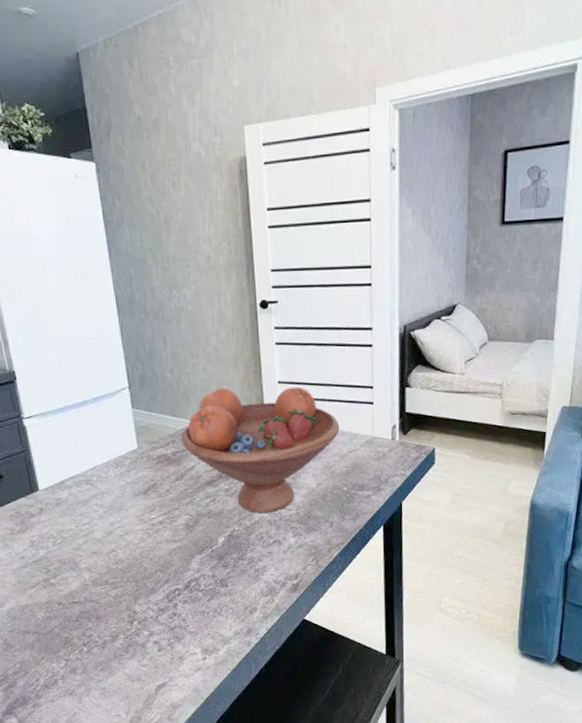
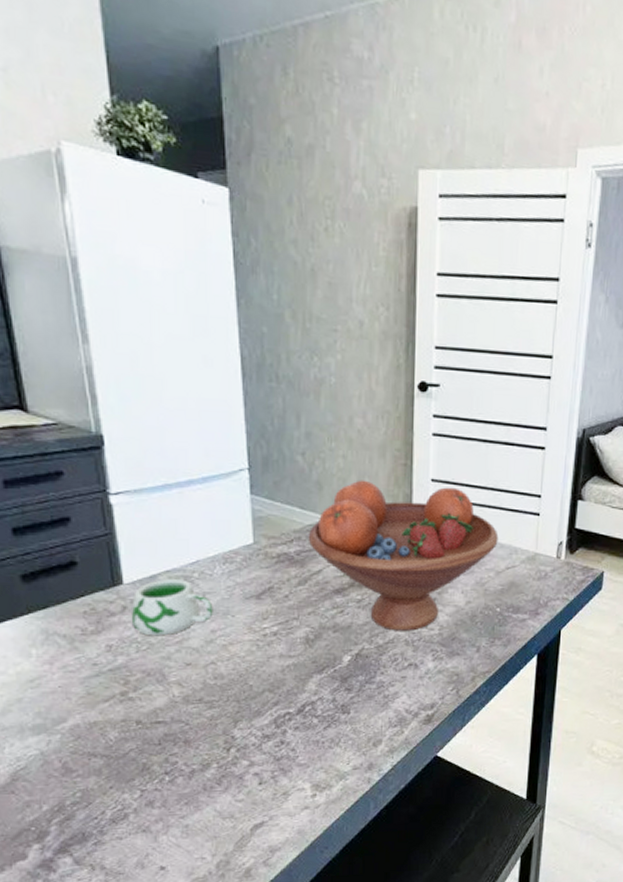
mug: none [47,483,111,532] -> present [131,579,213,636]

